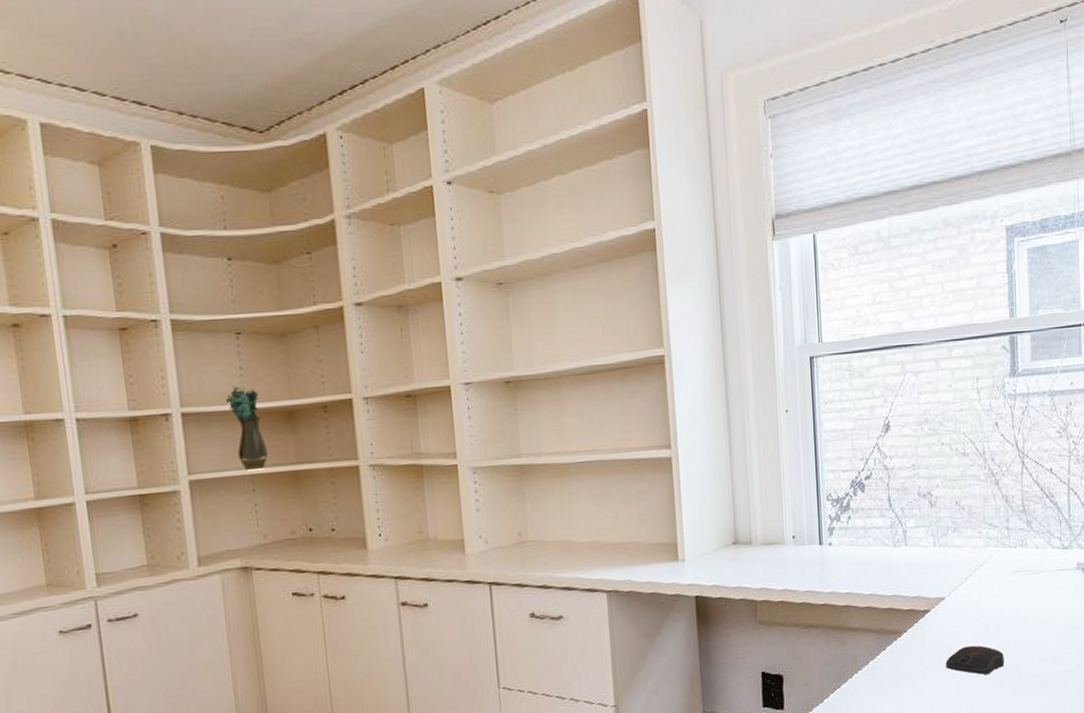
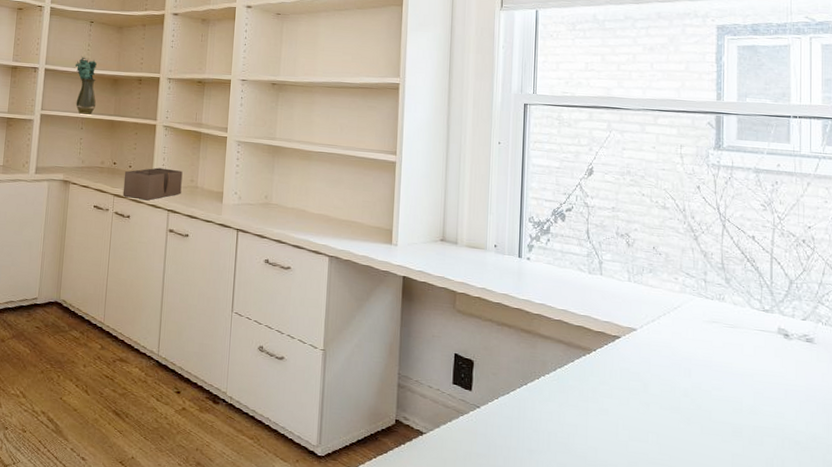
desk organizer: none [326,522,409,572] -> present [122,167,183,201]
computer mouse: present [946,645,1004,675] -> none [633,378,695,409]

